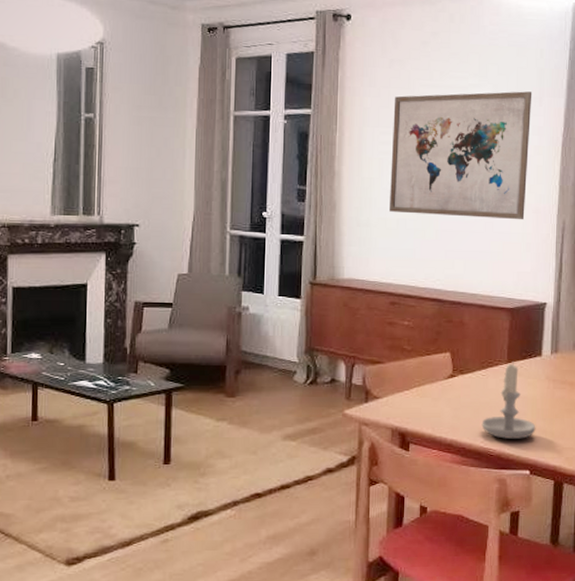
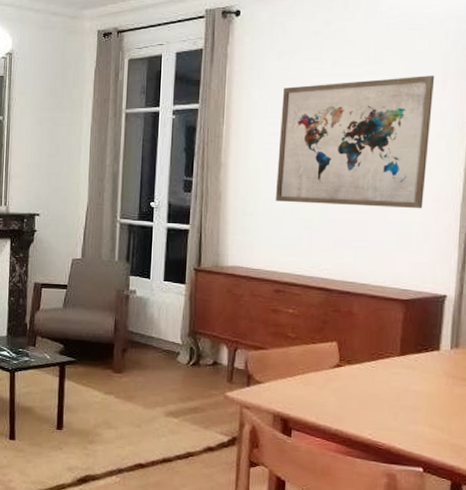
candle: present [481,362,536,439] -> none [370,355,432,435]

